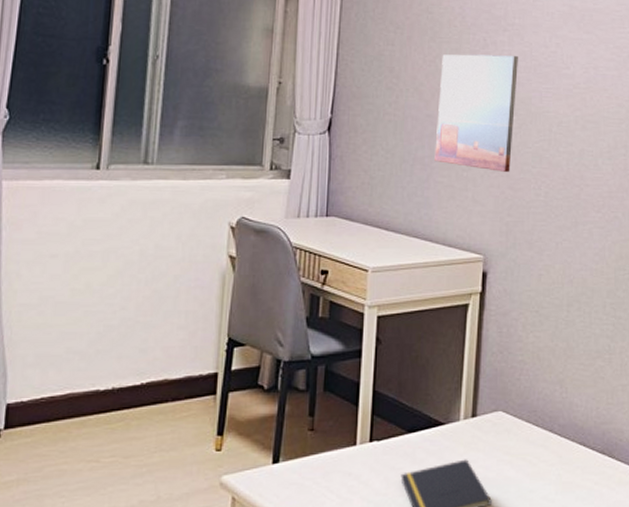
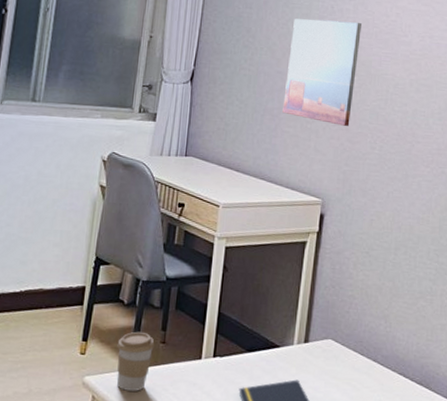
coffee cup: none [258,419,302,488] -> present [116,331,155,391]

